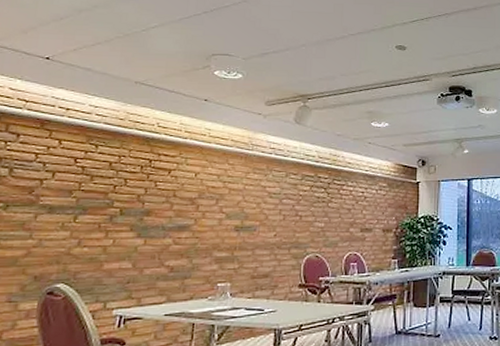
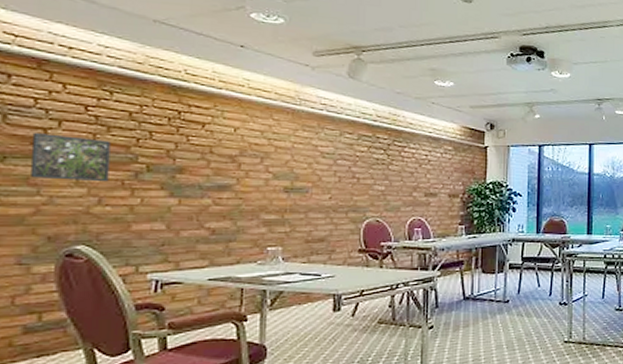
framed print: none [26,184,93,226] -> present [30,133,111,182]

